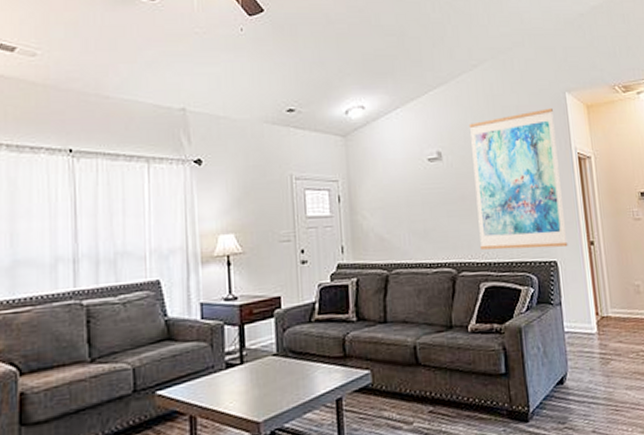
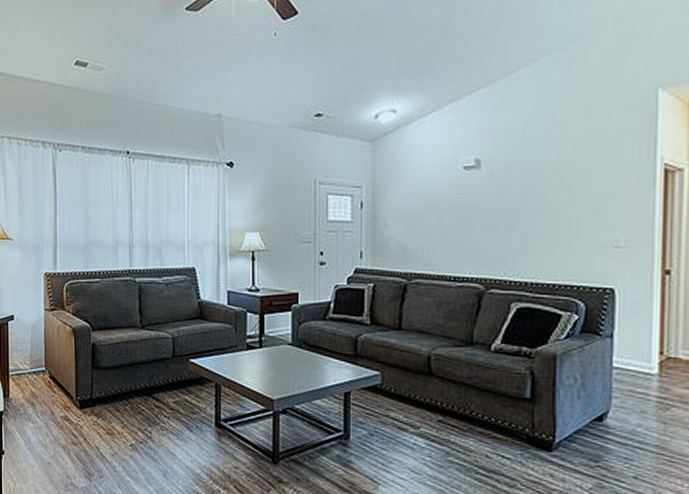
wall art: present [468,108,568,250] -> none [515,109,636,274]

